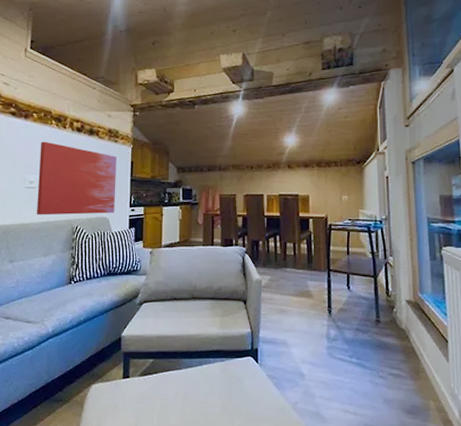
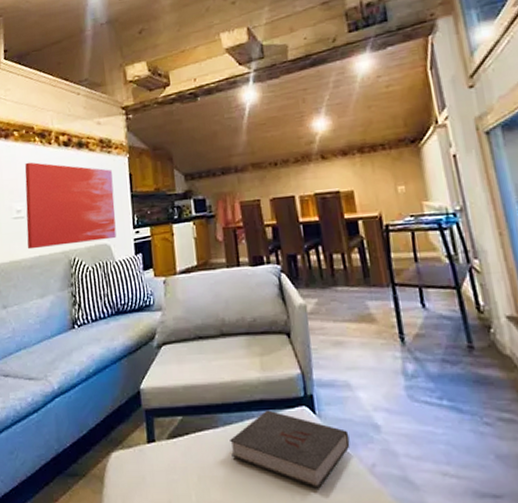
book: none [189,358,281,418] -> present [230,410,350,488]

